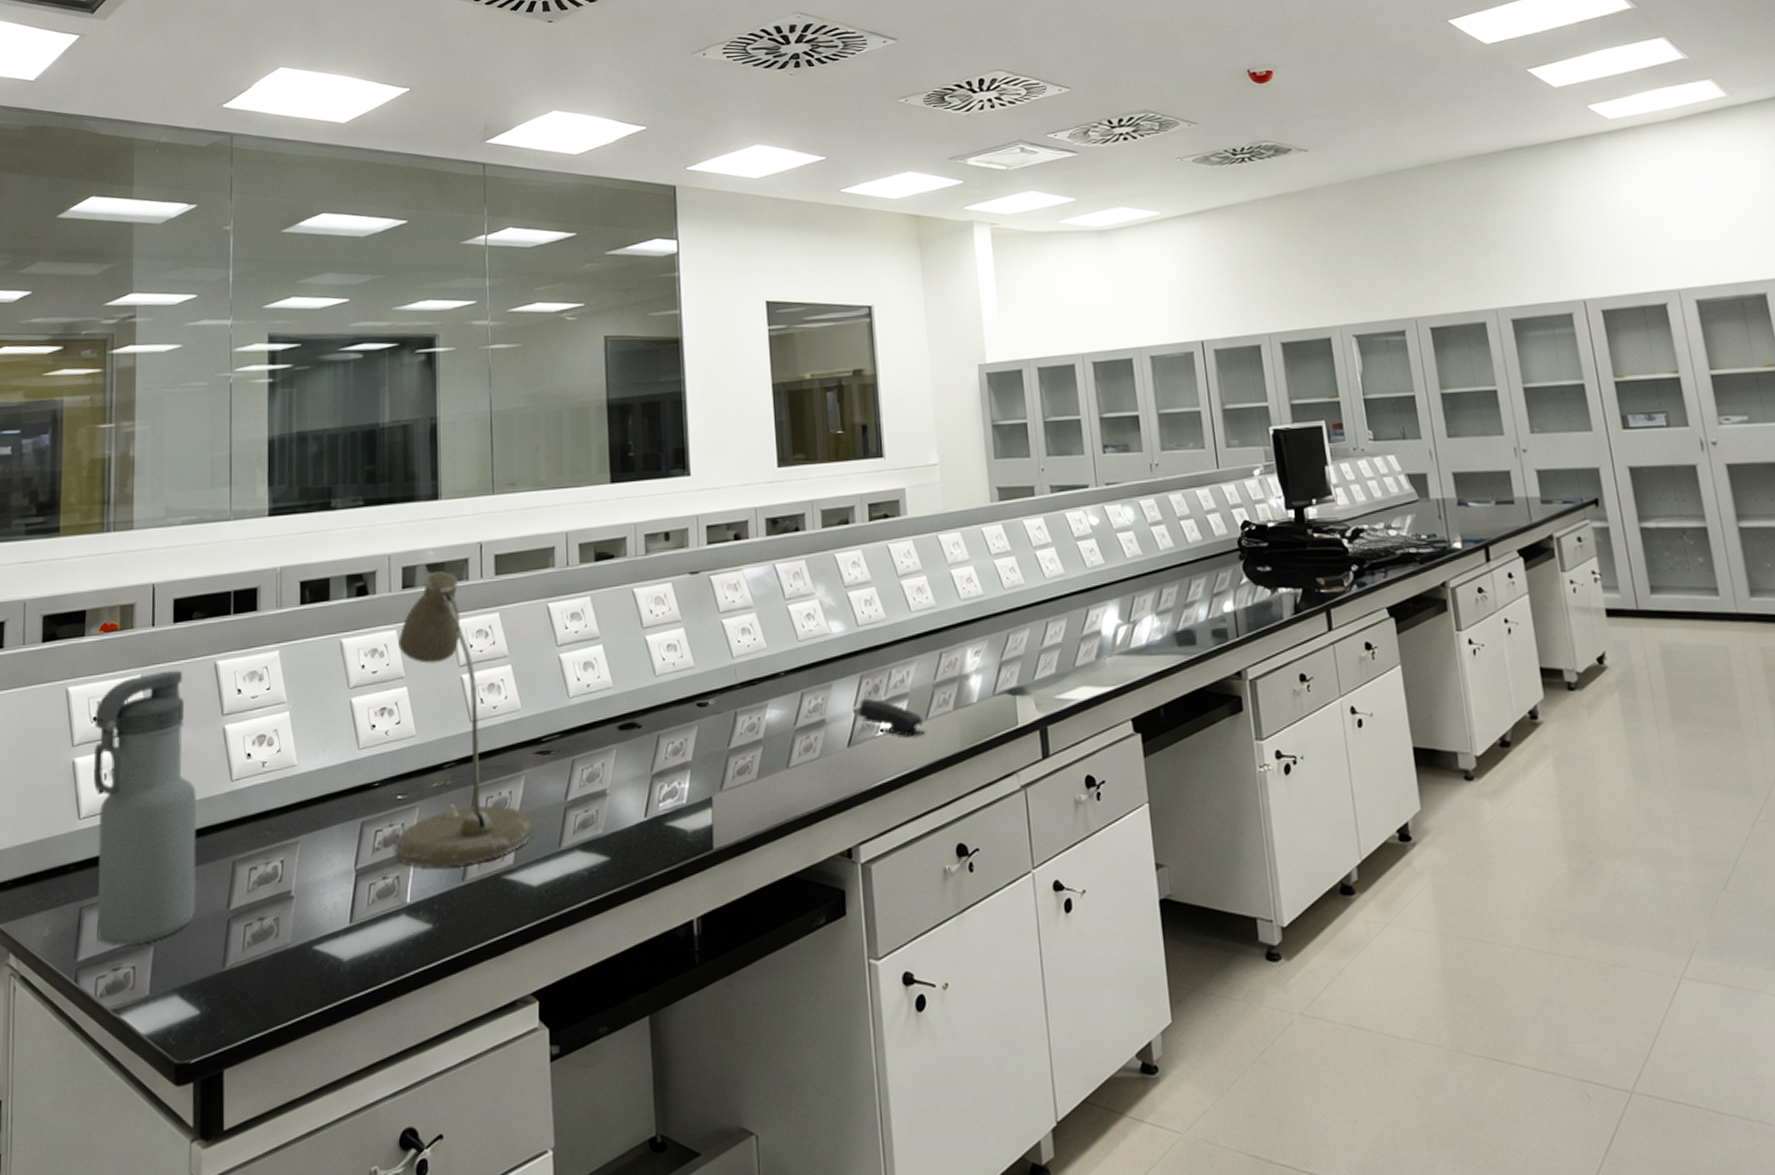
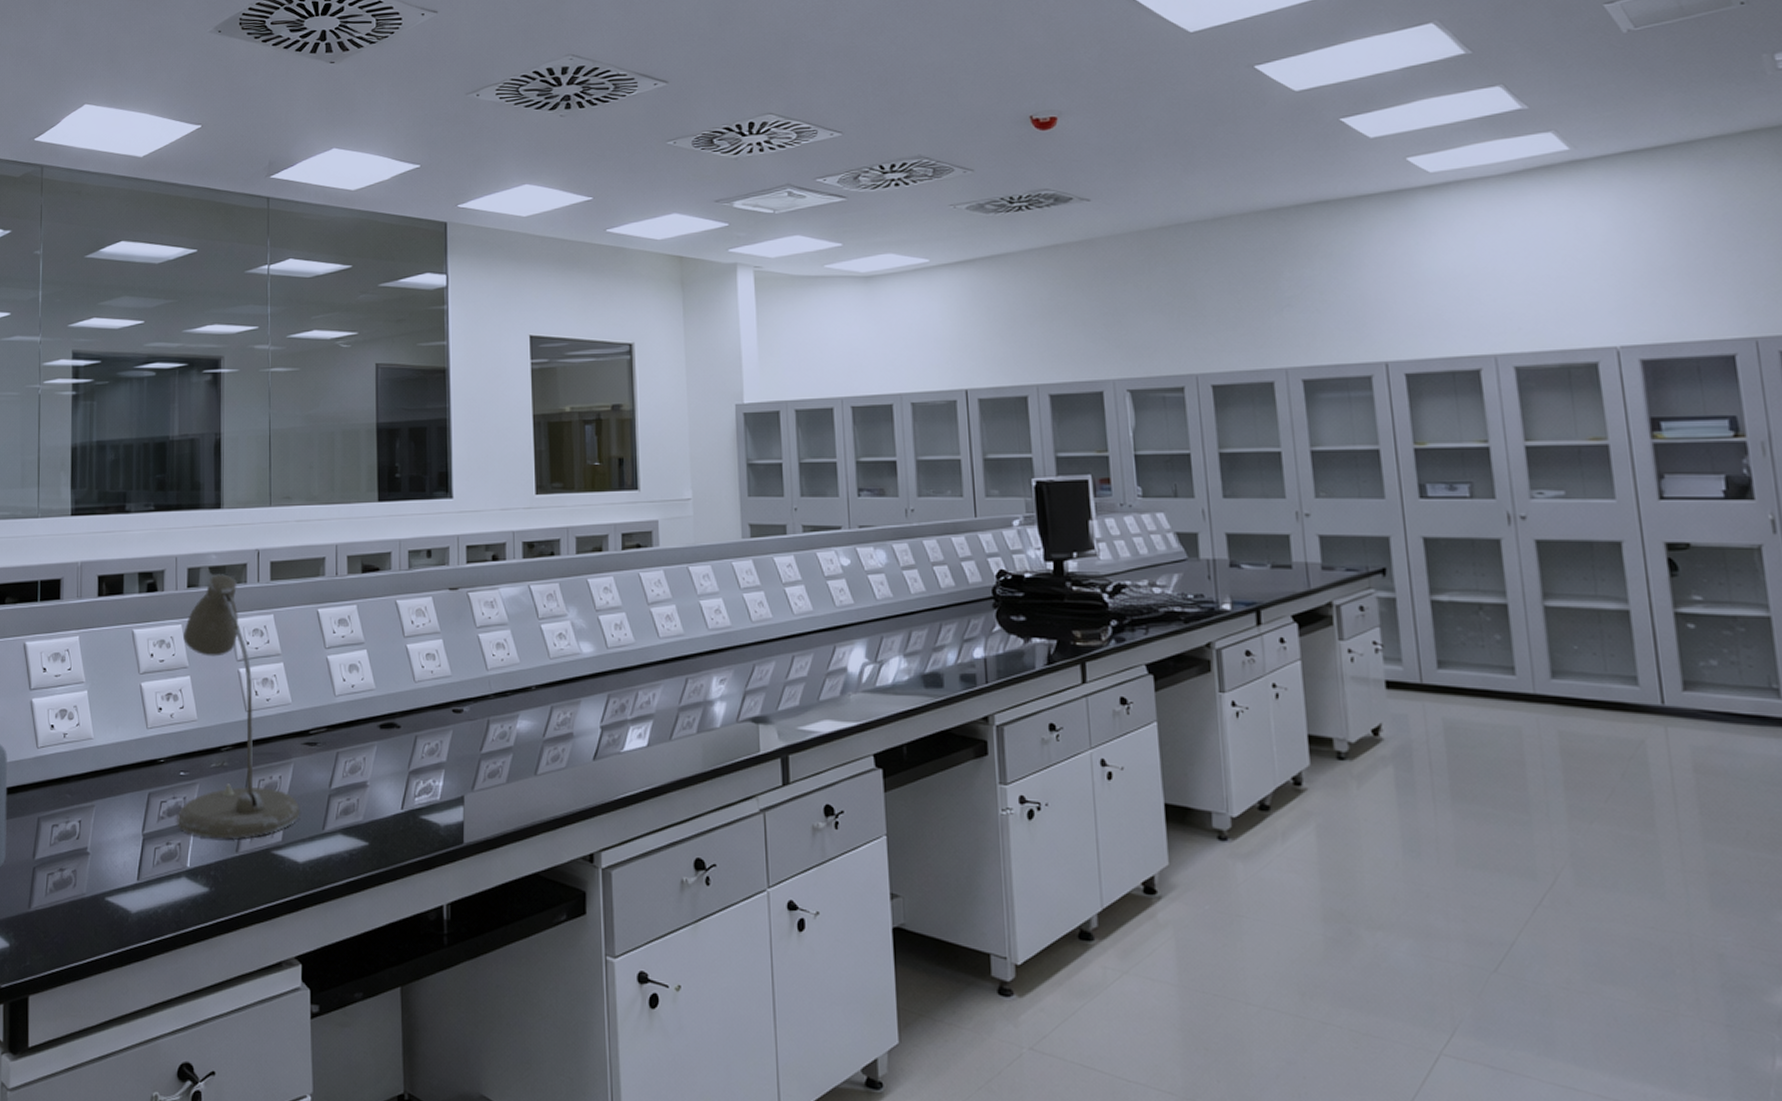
stapler: present [858,698,925,737] -> none [604,716,668,756]

